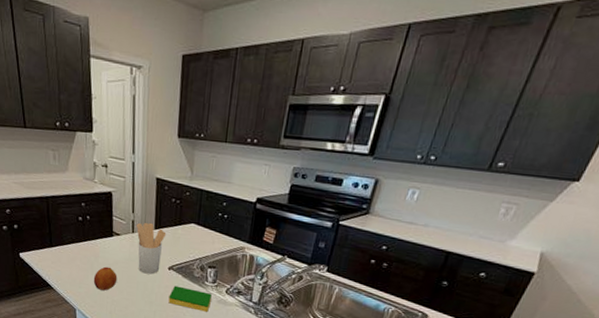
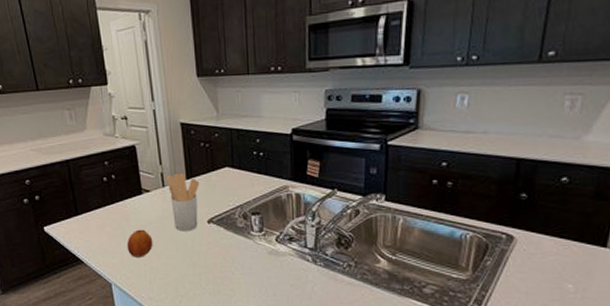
dish sponge: present [168,286,212,312] -> none [213,241,261,267]

